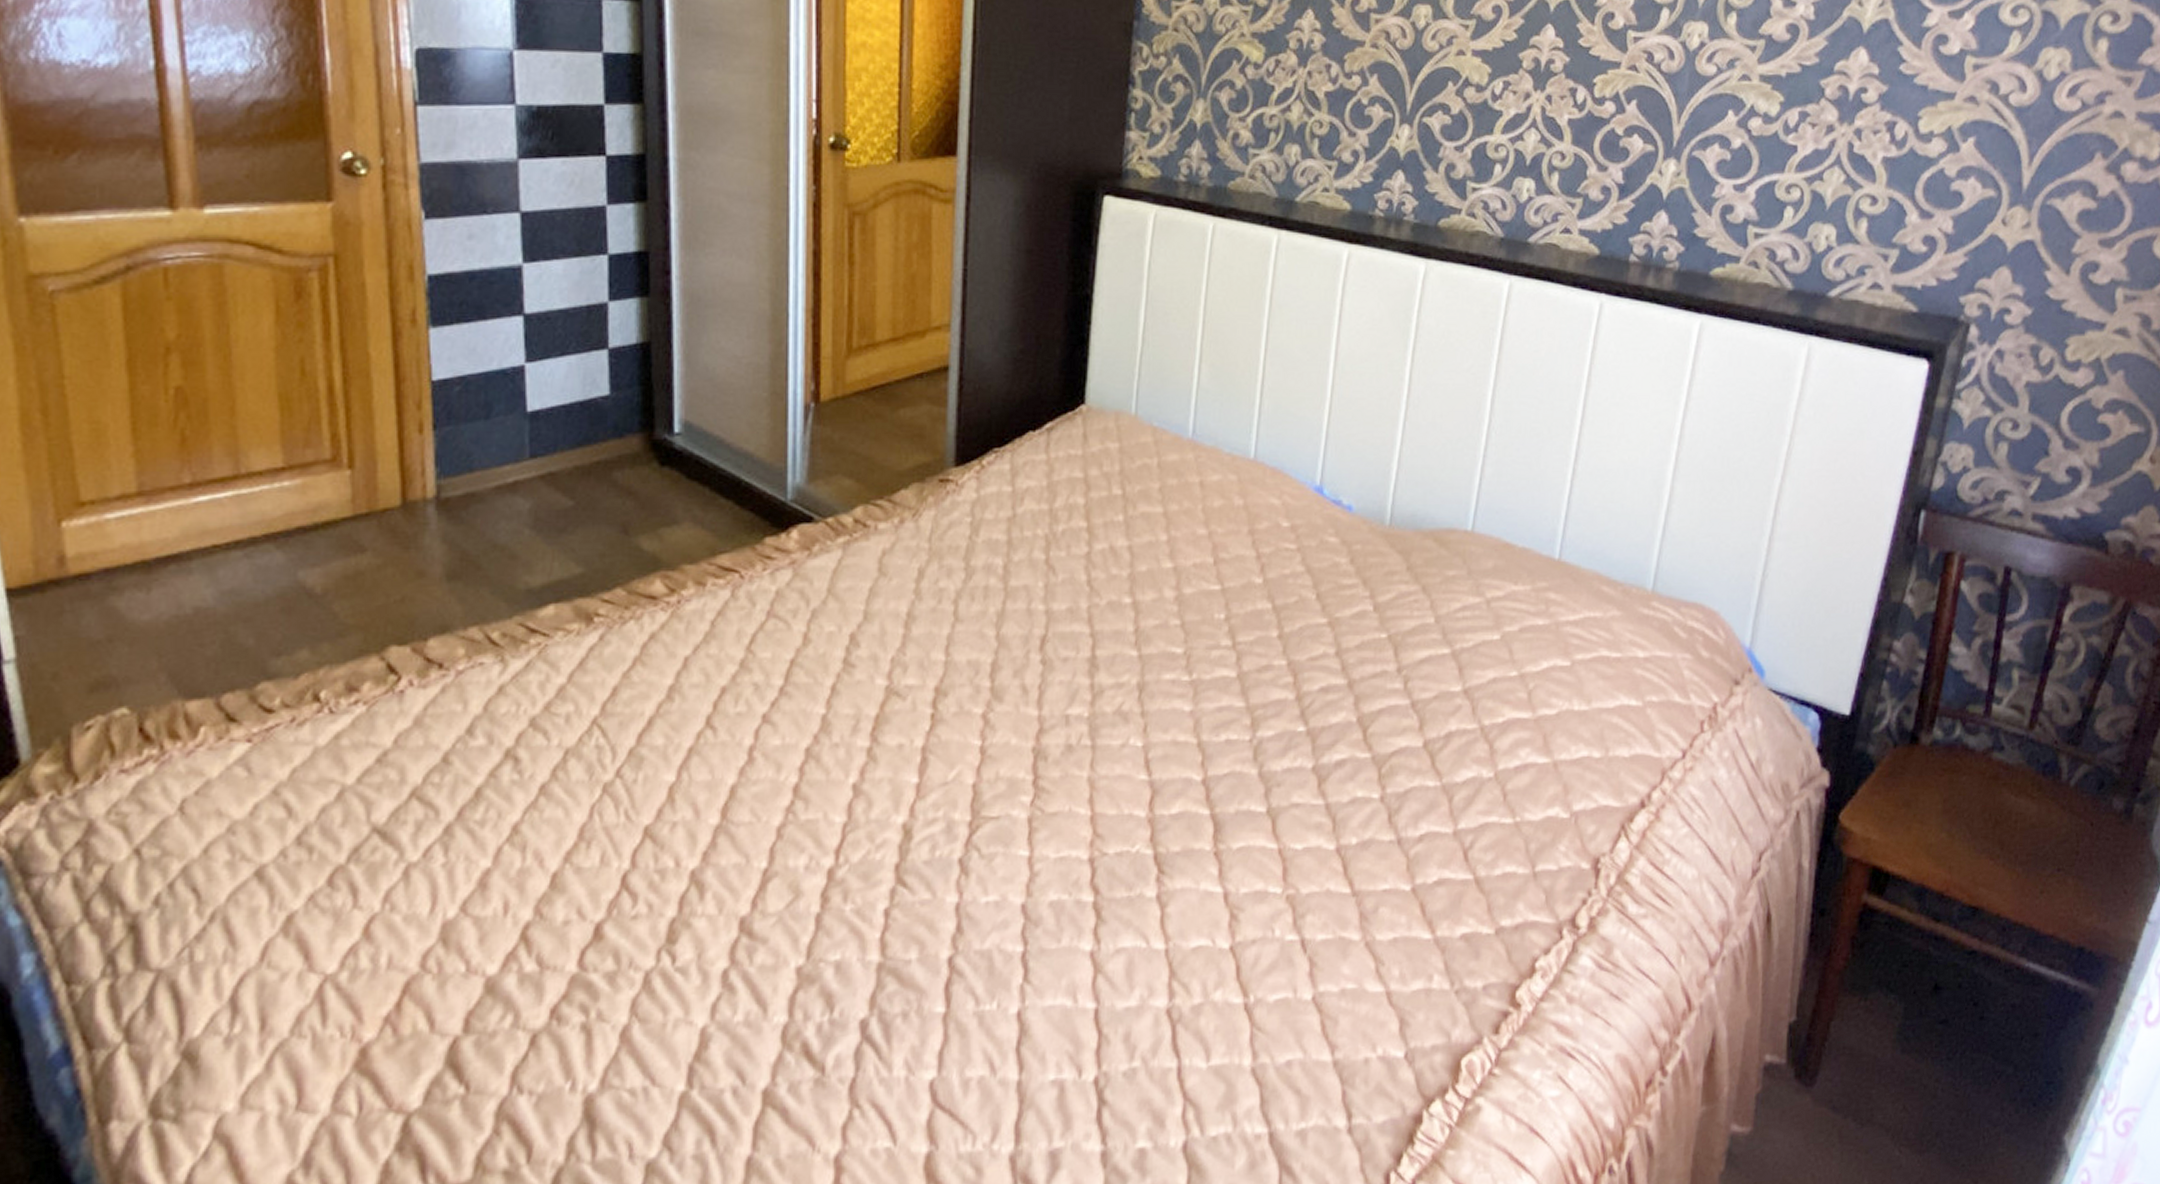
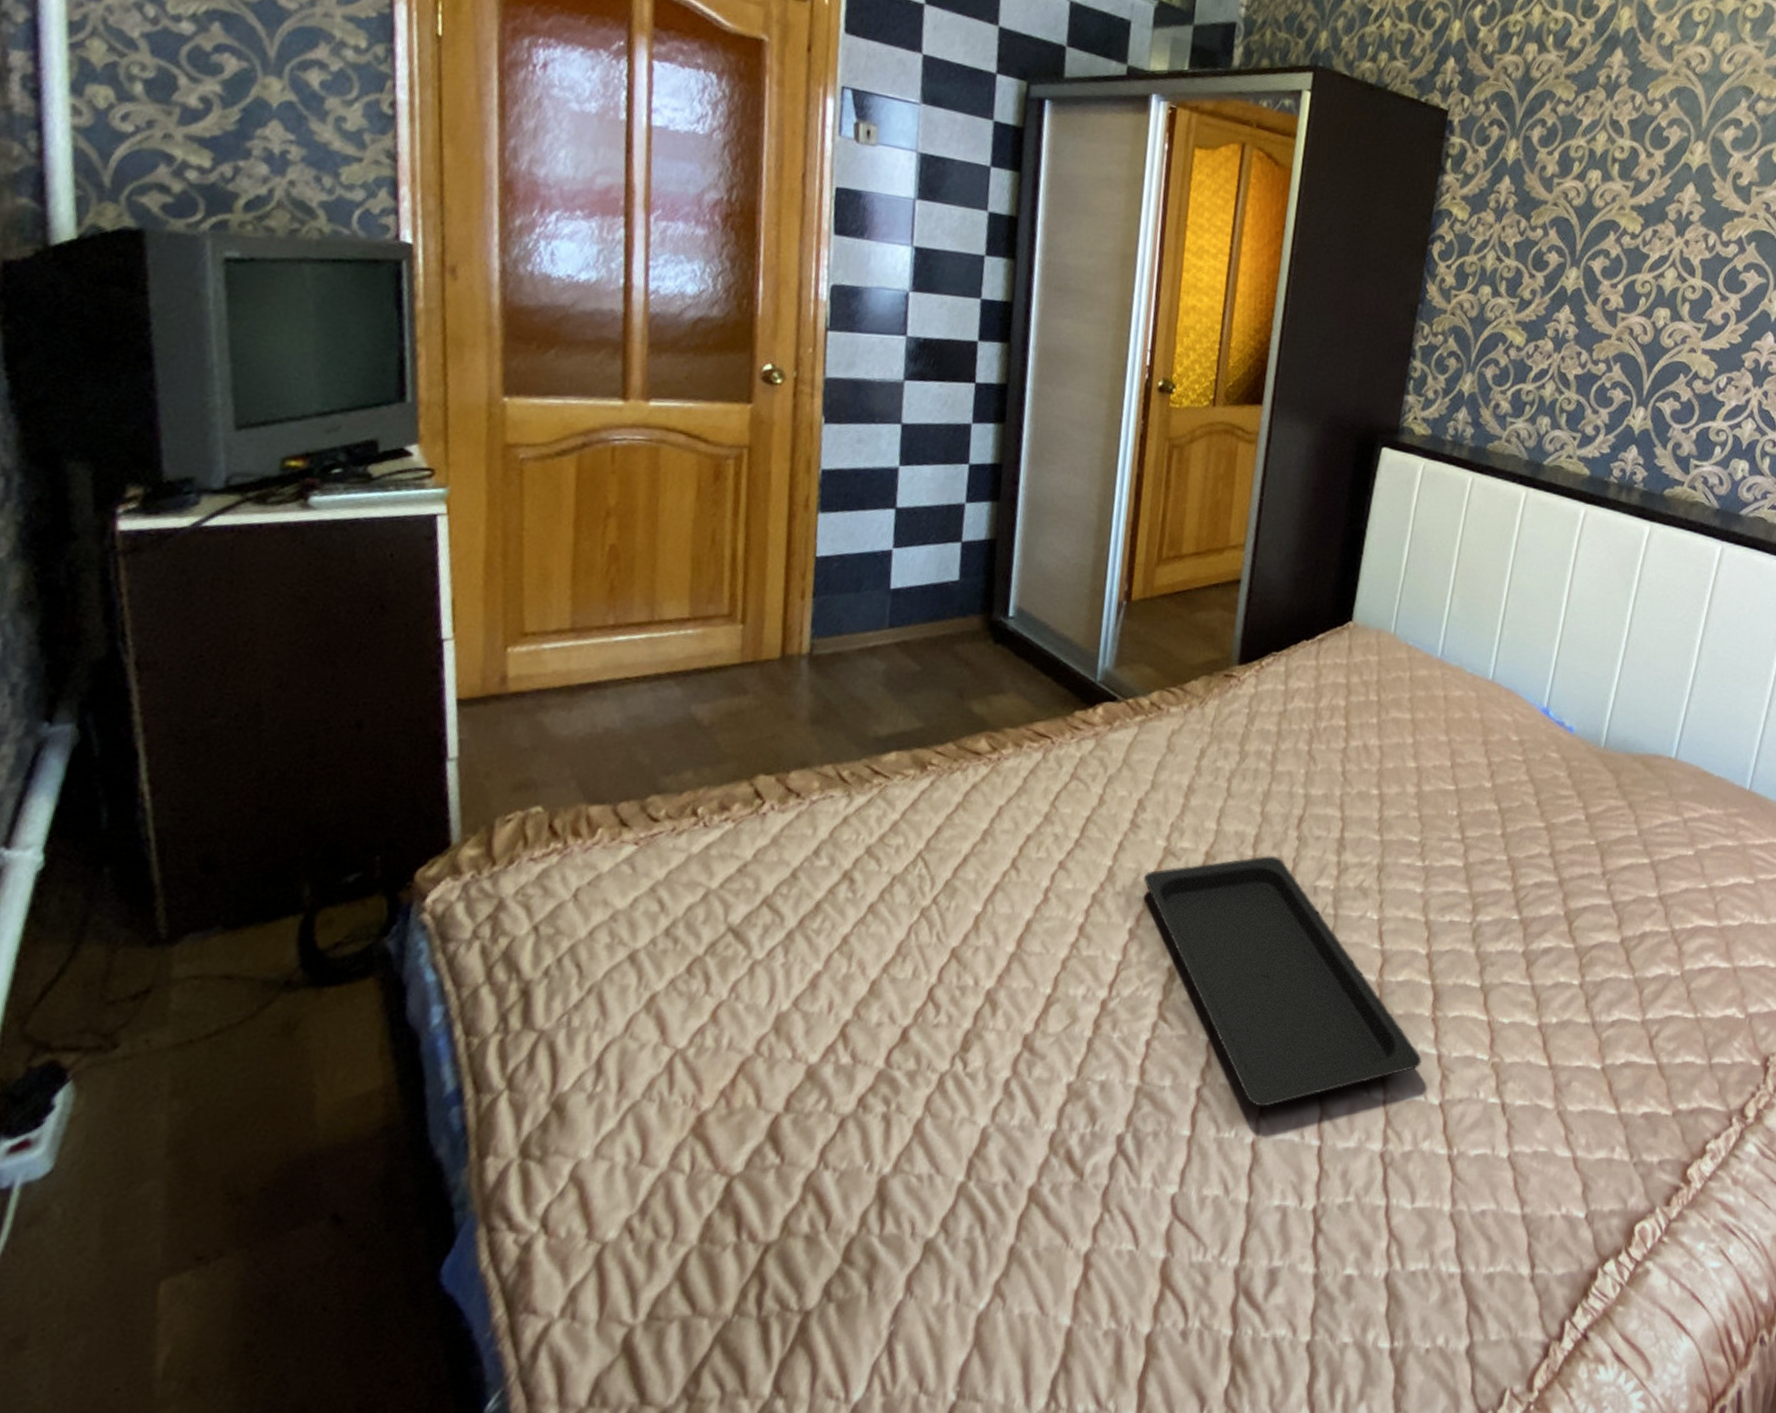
serving tray: none [863,684,1206,972] -> present [1143,855,1422,1107]

